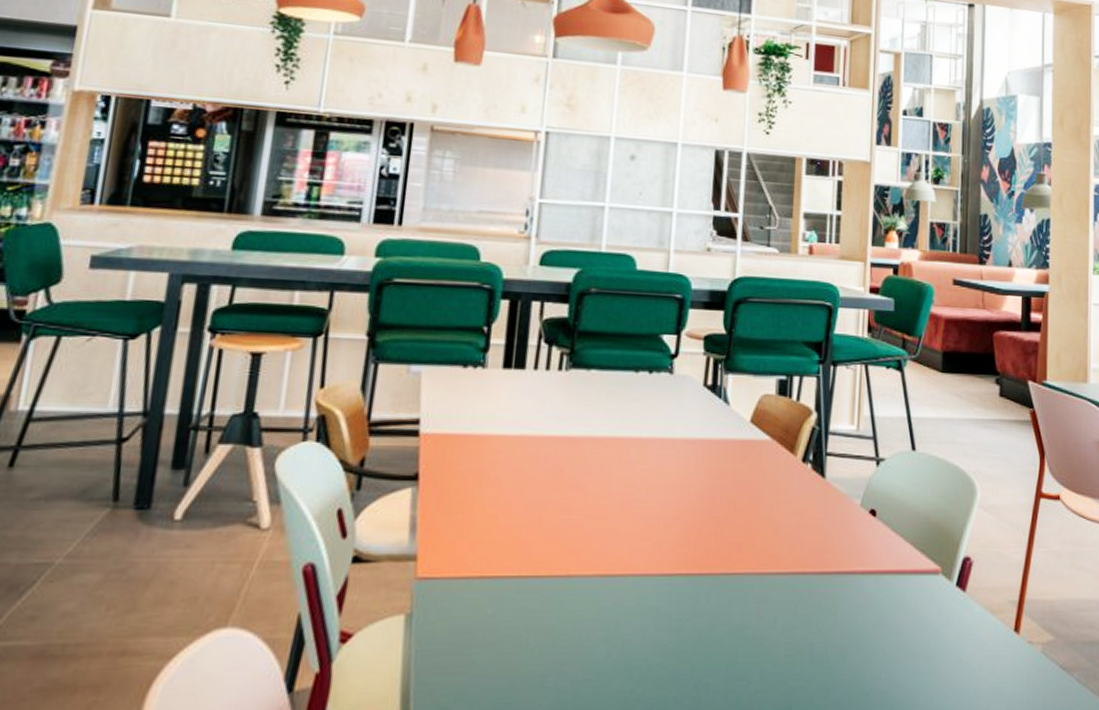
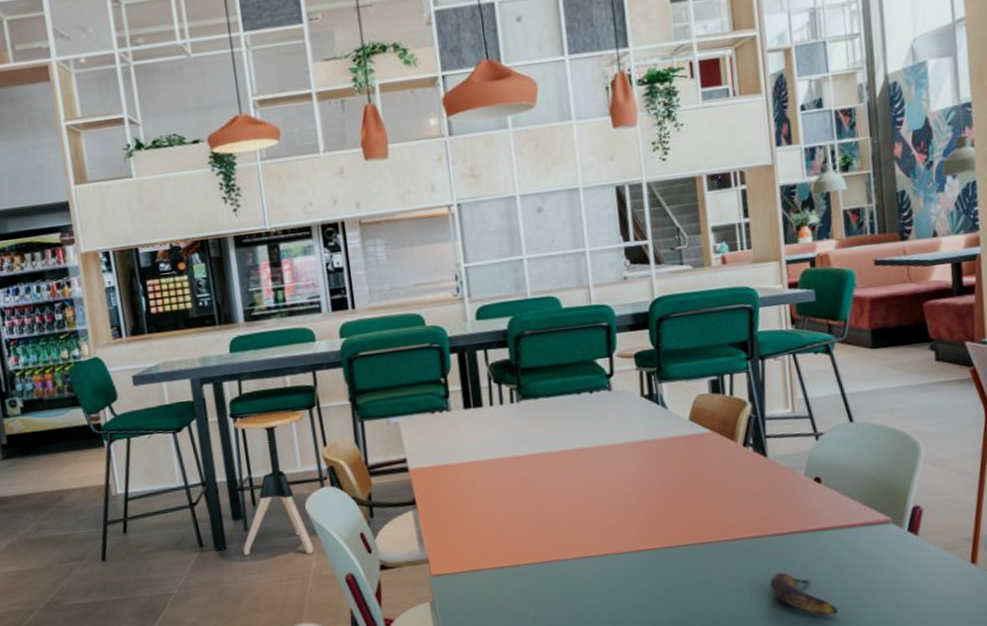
banana: none [808,621,876,681] -> present [770,572,838,616]

